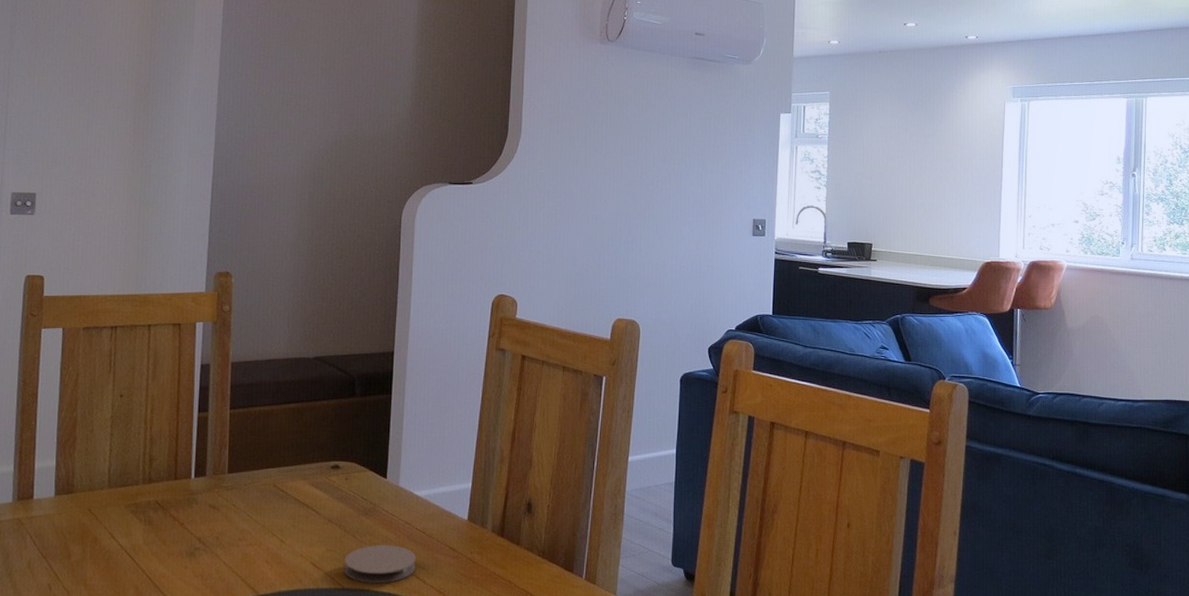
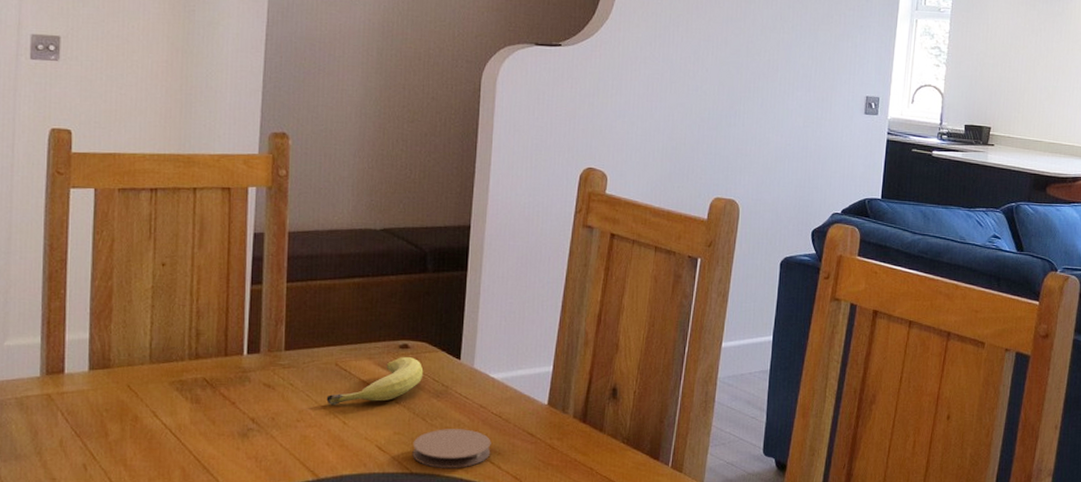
fruit: none [265,477,353,525] -> present [326,357,424,406]

